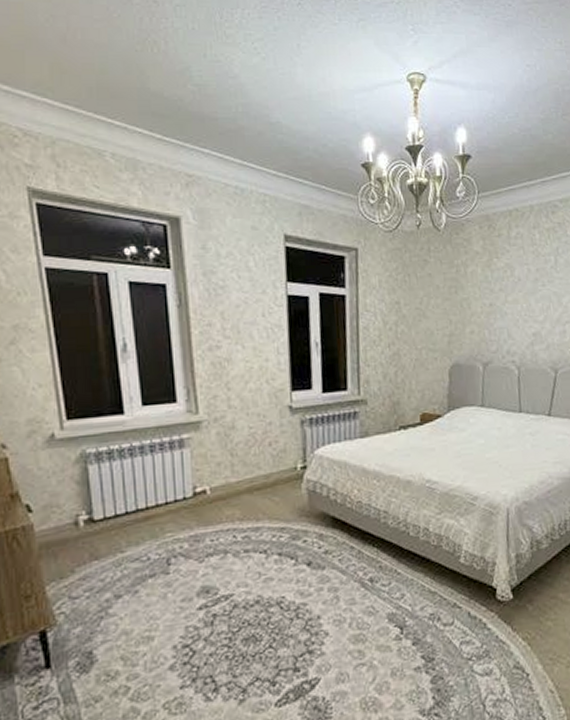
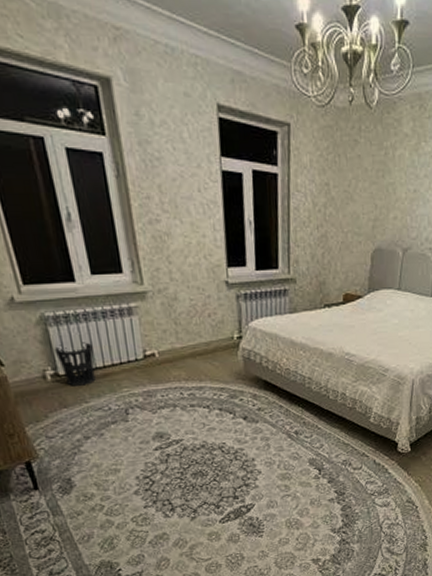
wastebasket: none [91,480,136,533] -> present [54,342,96,386]

